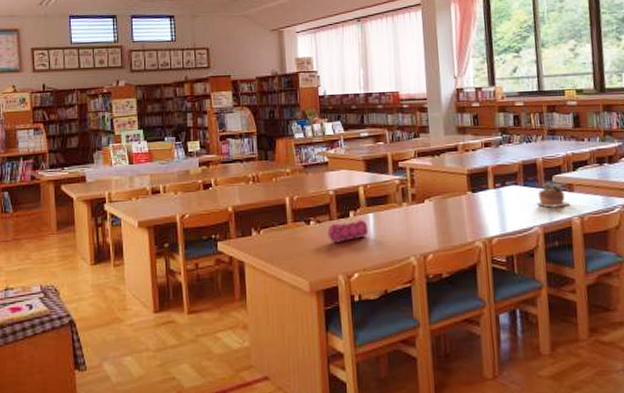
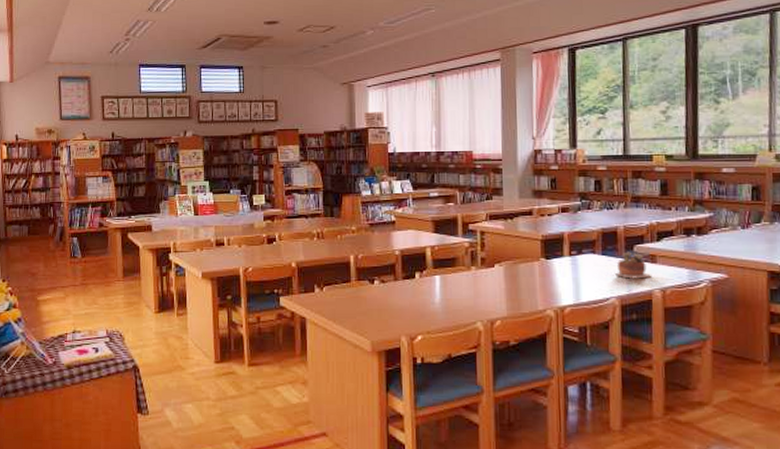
pencil case: present [327,219,369,243] -> none [392,281,434,304]

